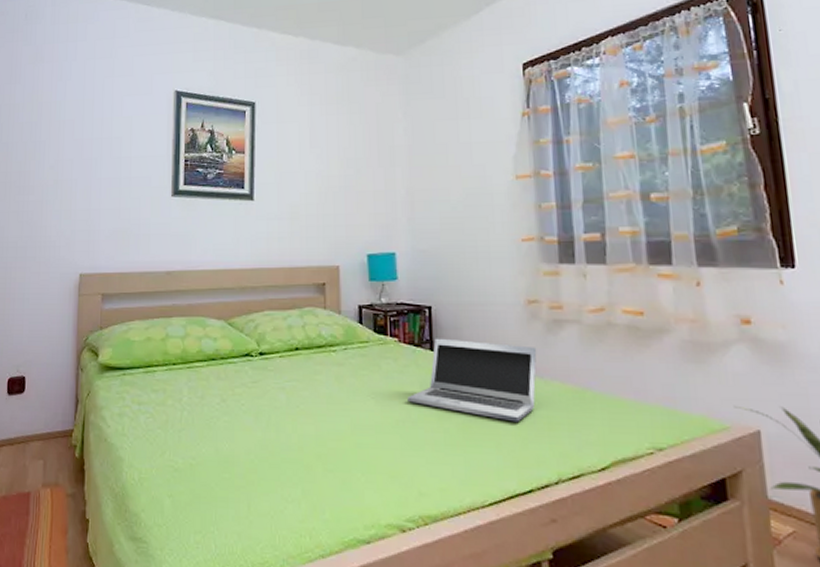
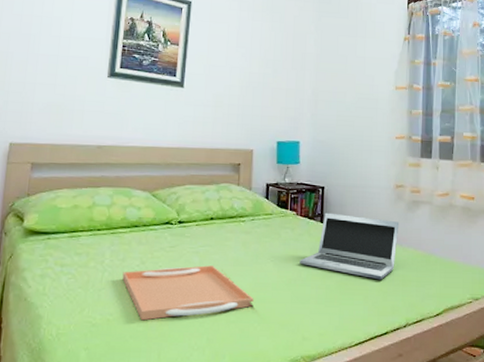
serving tray: none [203,403,354,467] -> present [122,265,254,321]

